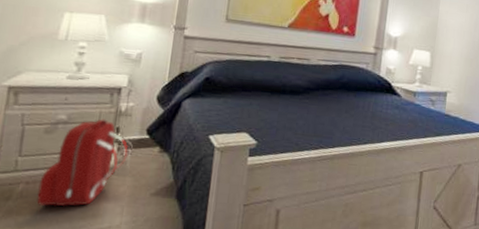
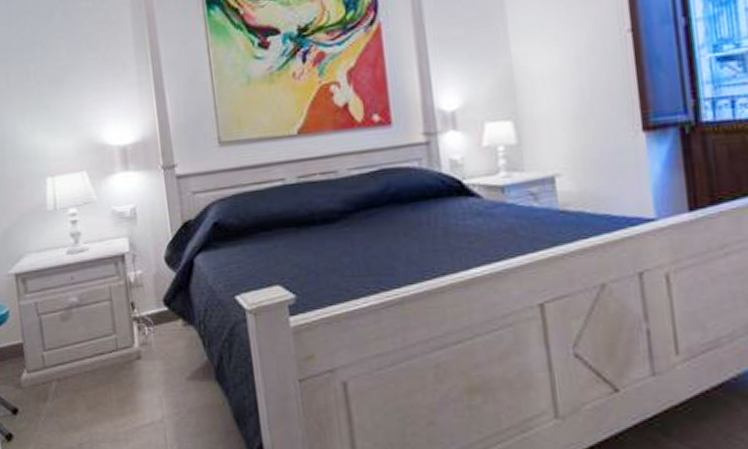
backpack: present [37,119,129,207] -> none [70,295,151,404]

